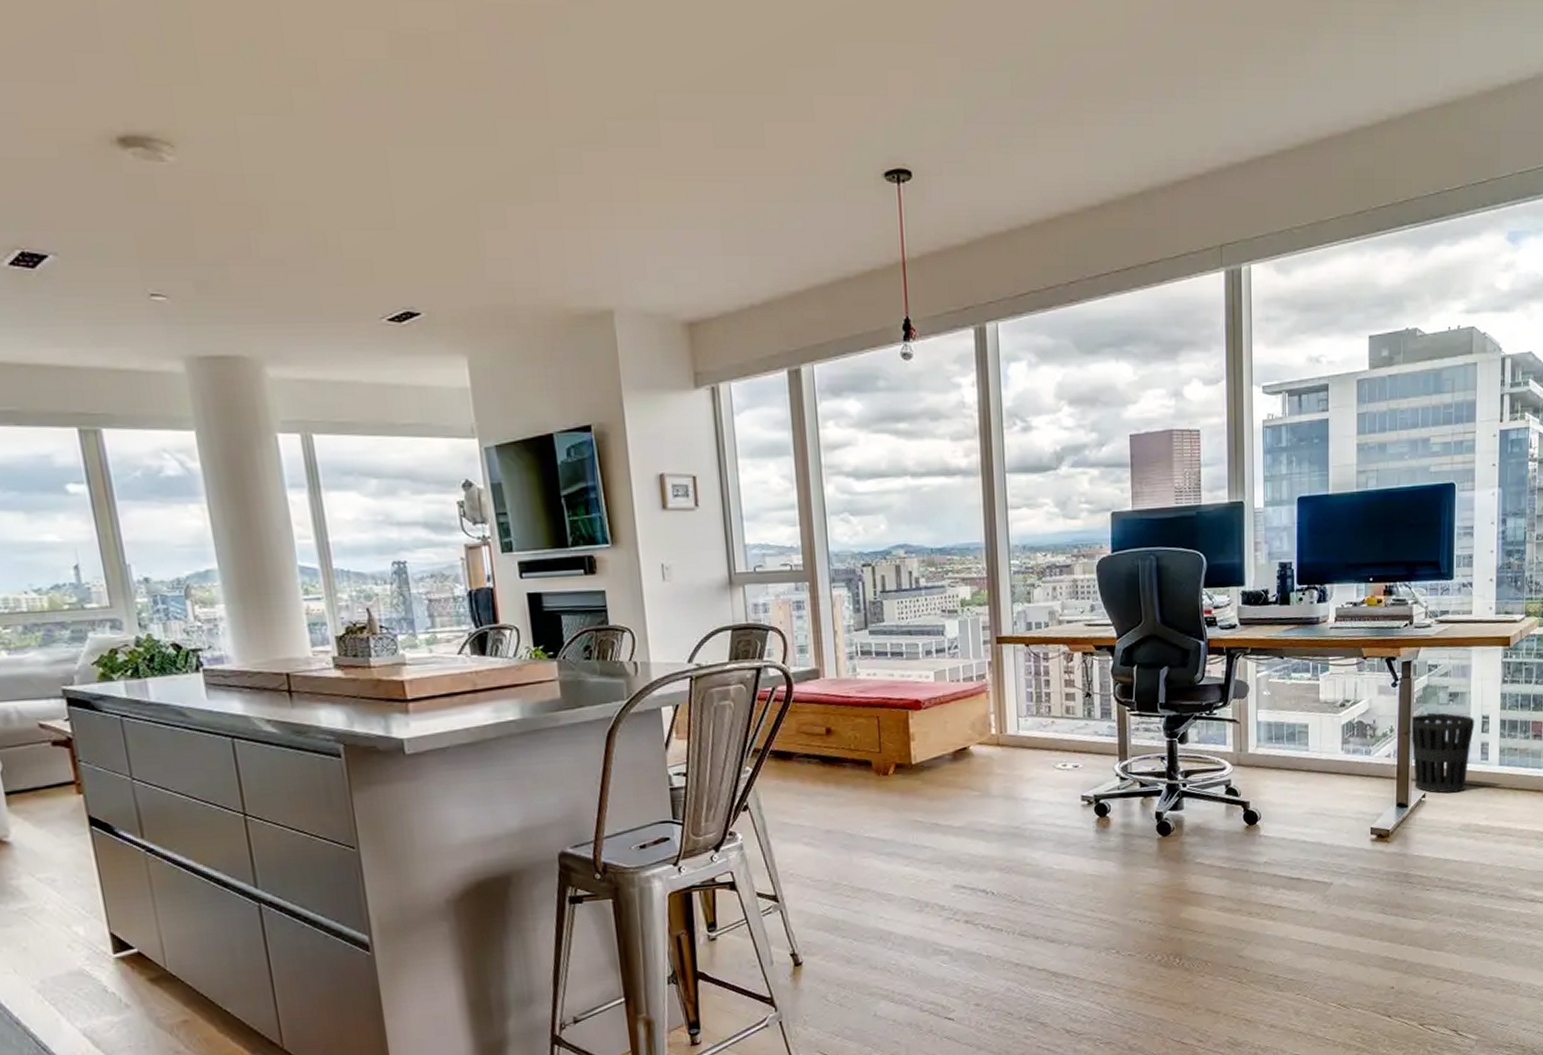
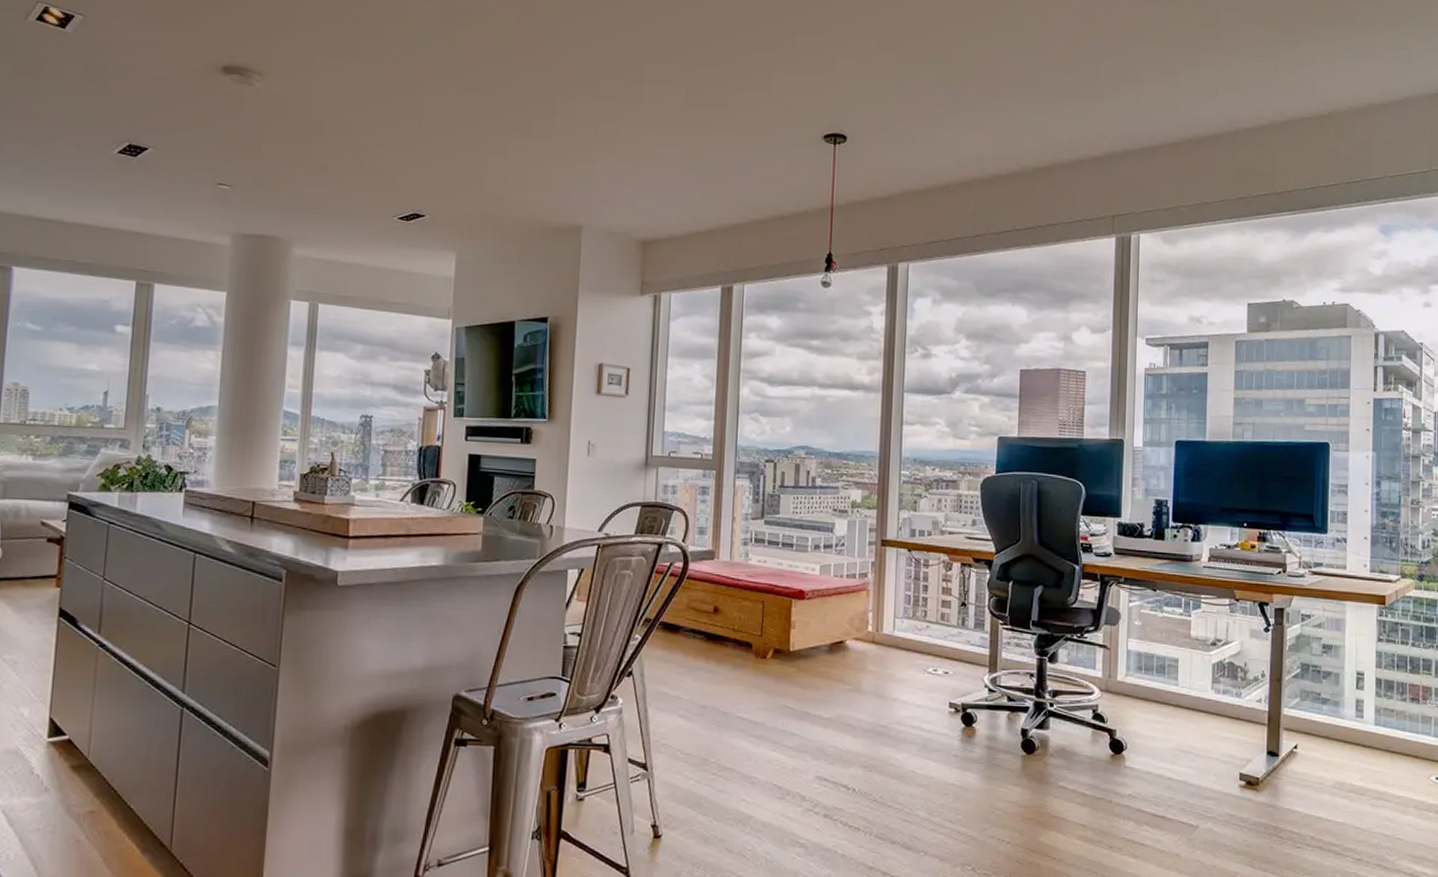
wastebasket: present [1410,713,1475,794] -> none [1282,662,1349,748]

